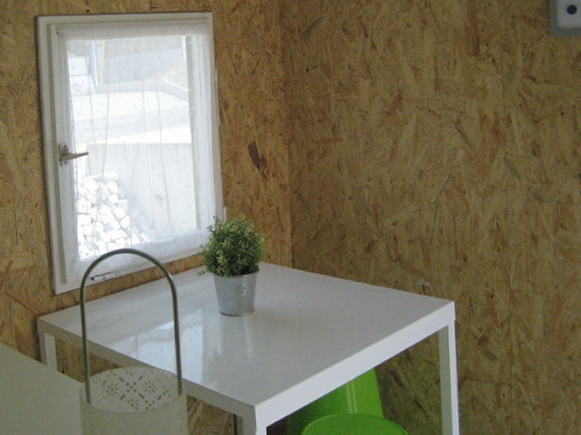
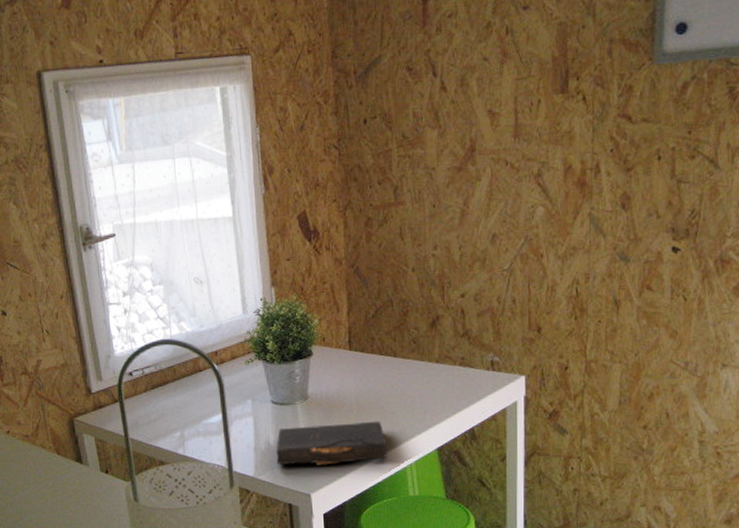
book: none [222,336,328,378] -> present [275,420,387,466]

